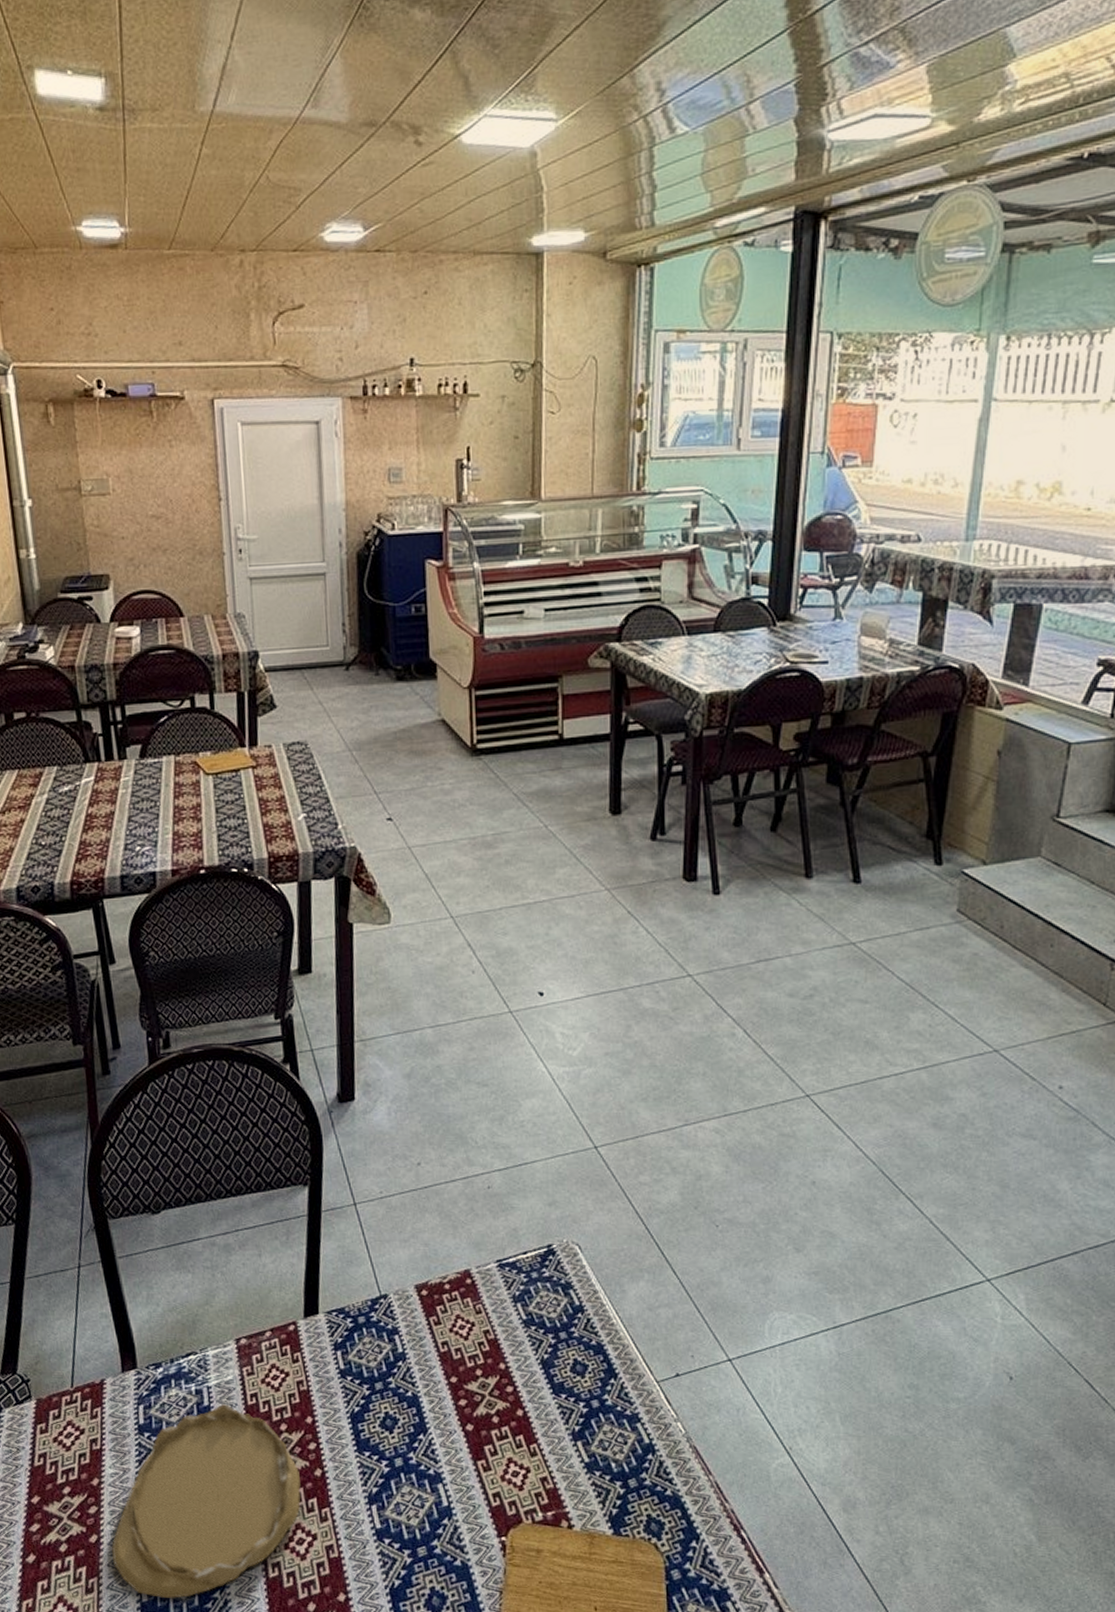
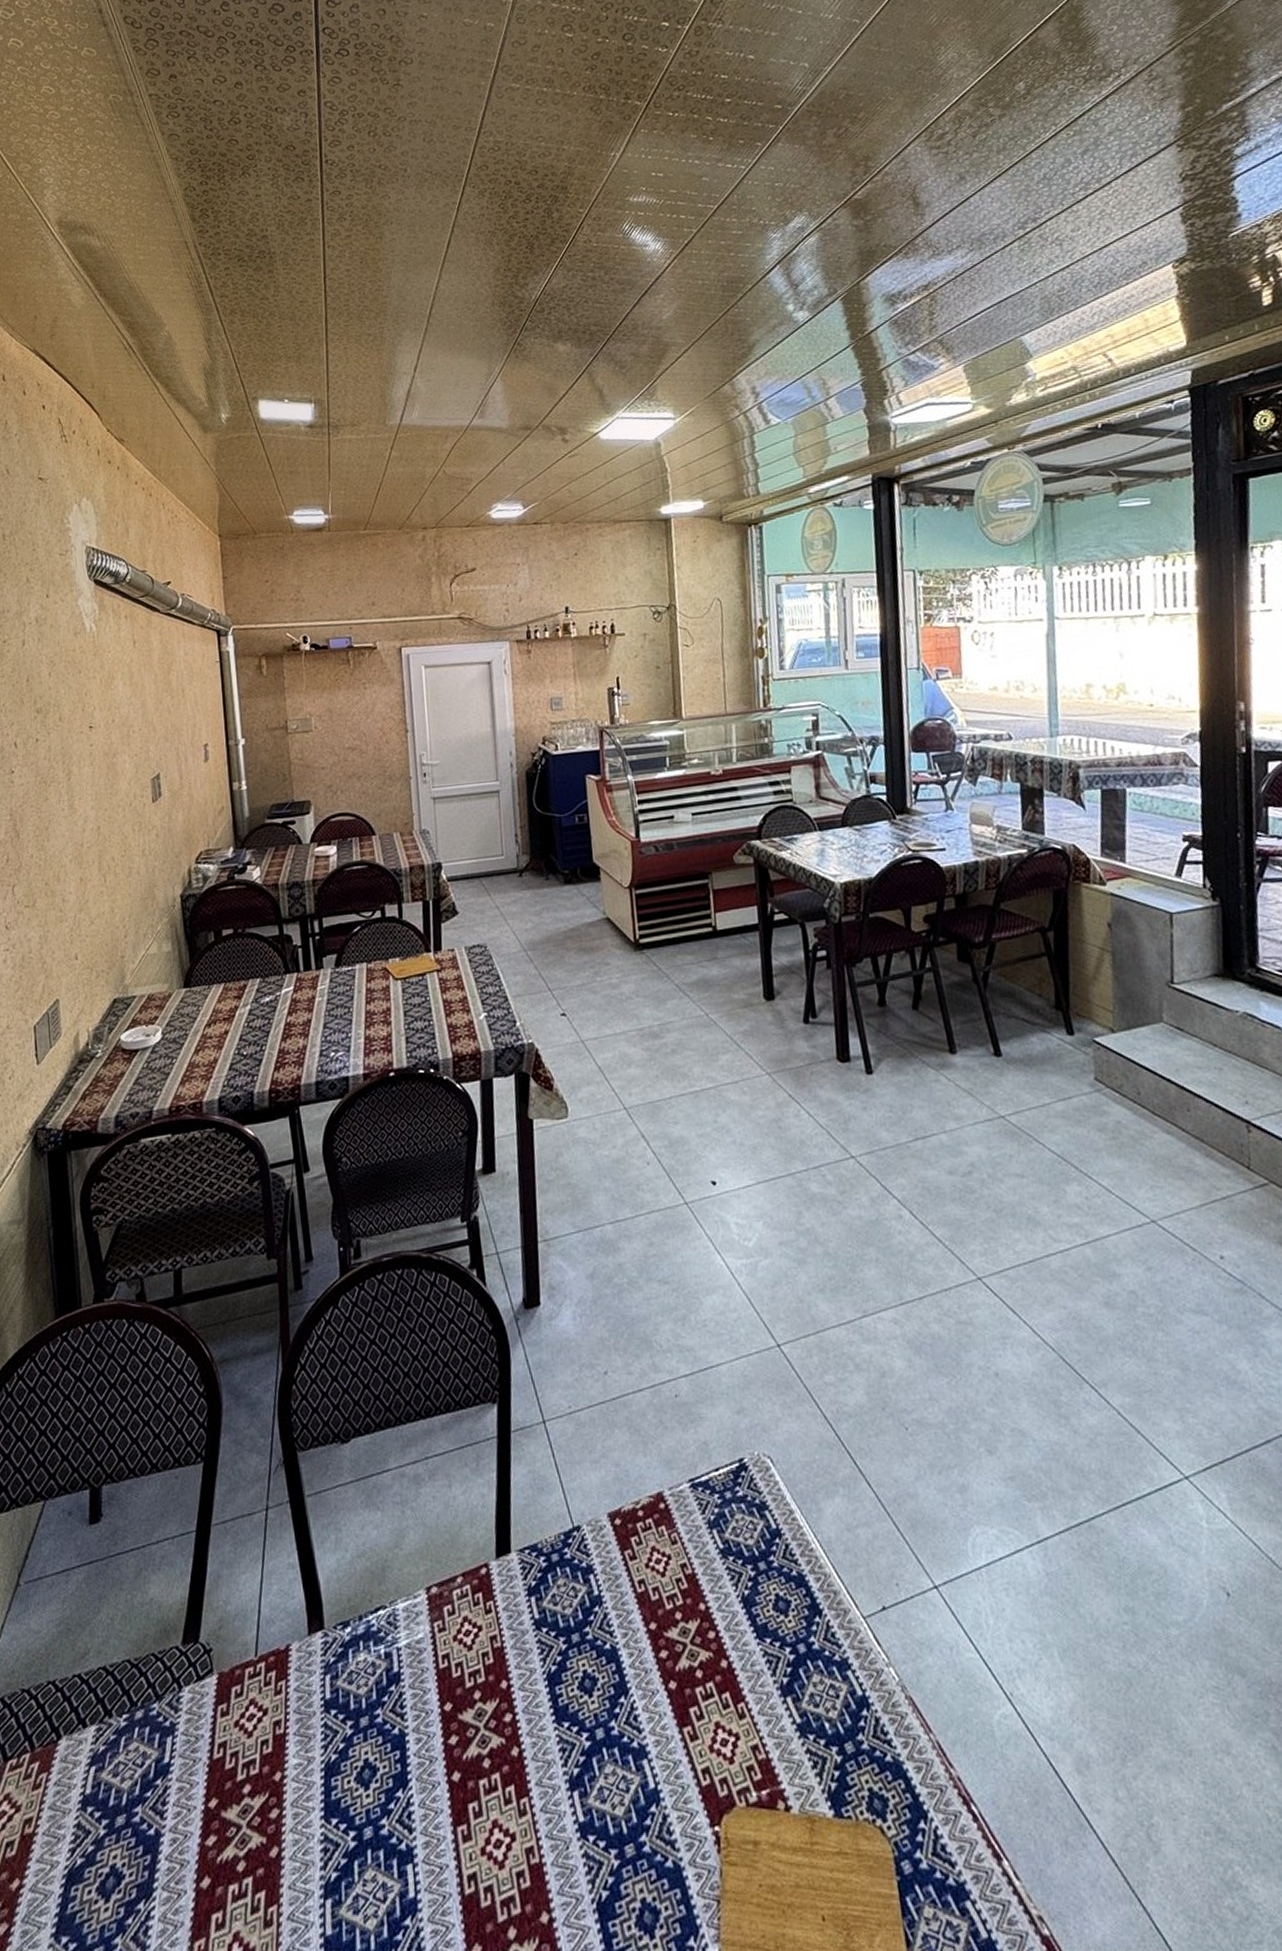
ashtray: present [112,1404,301,1599] -> none [294,1669,497,1931]

